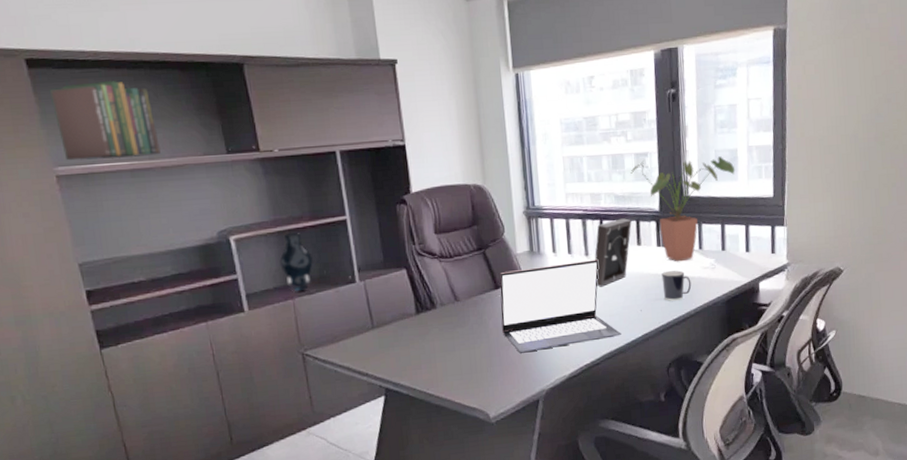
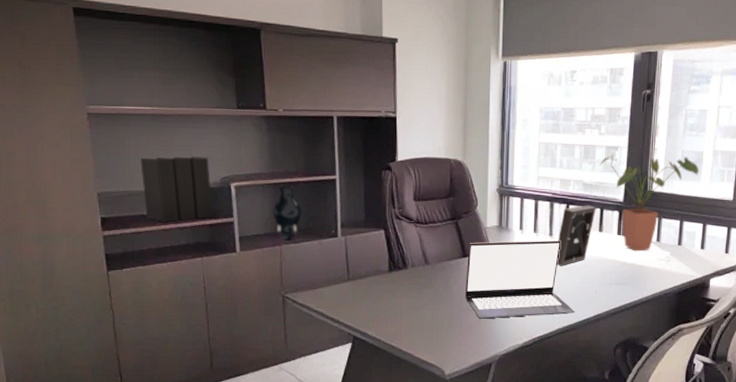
books: present [49,80,161,161] -> none [90,33,179,104]
books: none [123,210,213,289] -> present [141,156,213,223]
mug: present [661,270,692,302] -> none [618,259,646,288]

